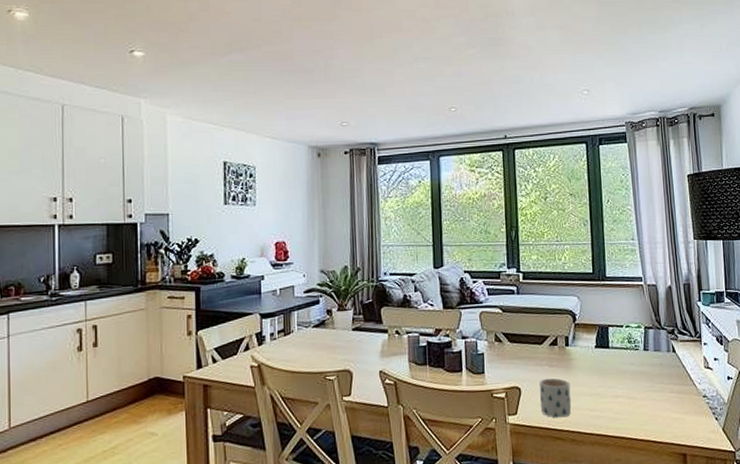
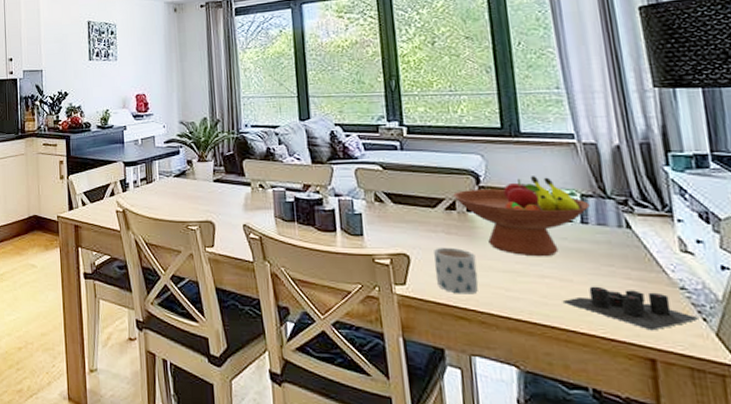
fruit bowl: none [556,313,650,381] -> present [453,176,590,257]
candle: none [630,400,714,432] -> present [564,286,700,331]

